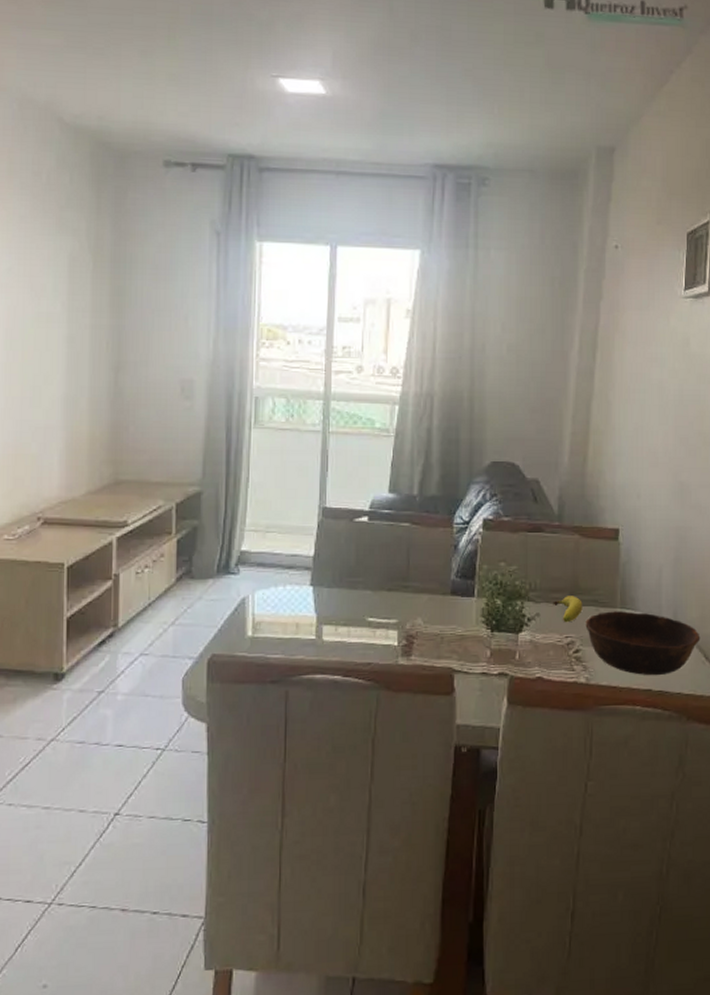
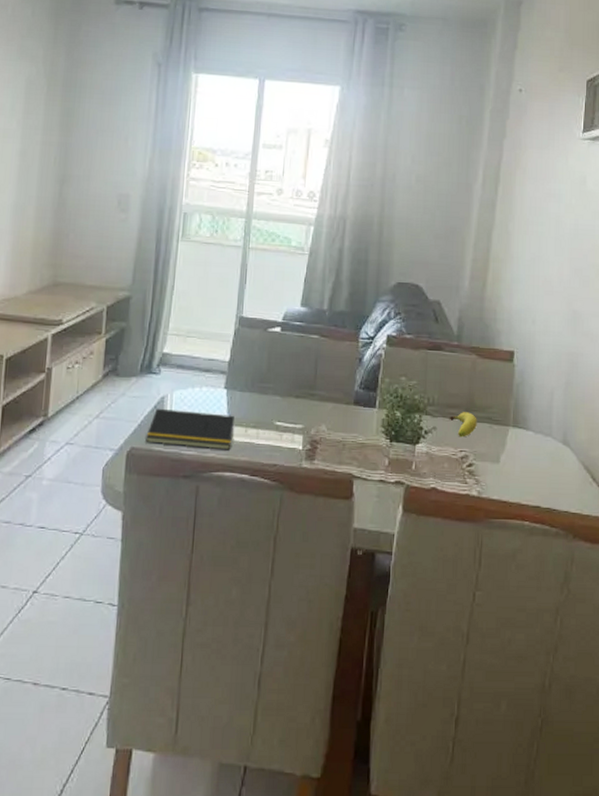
notepad: none [227,610,323,651] -> present [145,408,234,450]
bowl: present [585,611,701,676] -> none [479,429,589,494]

